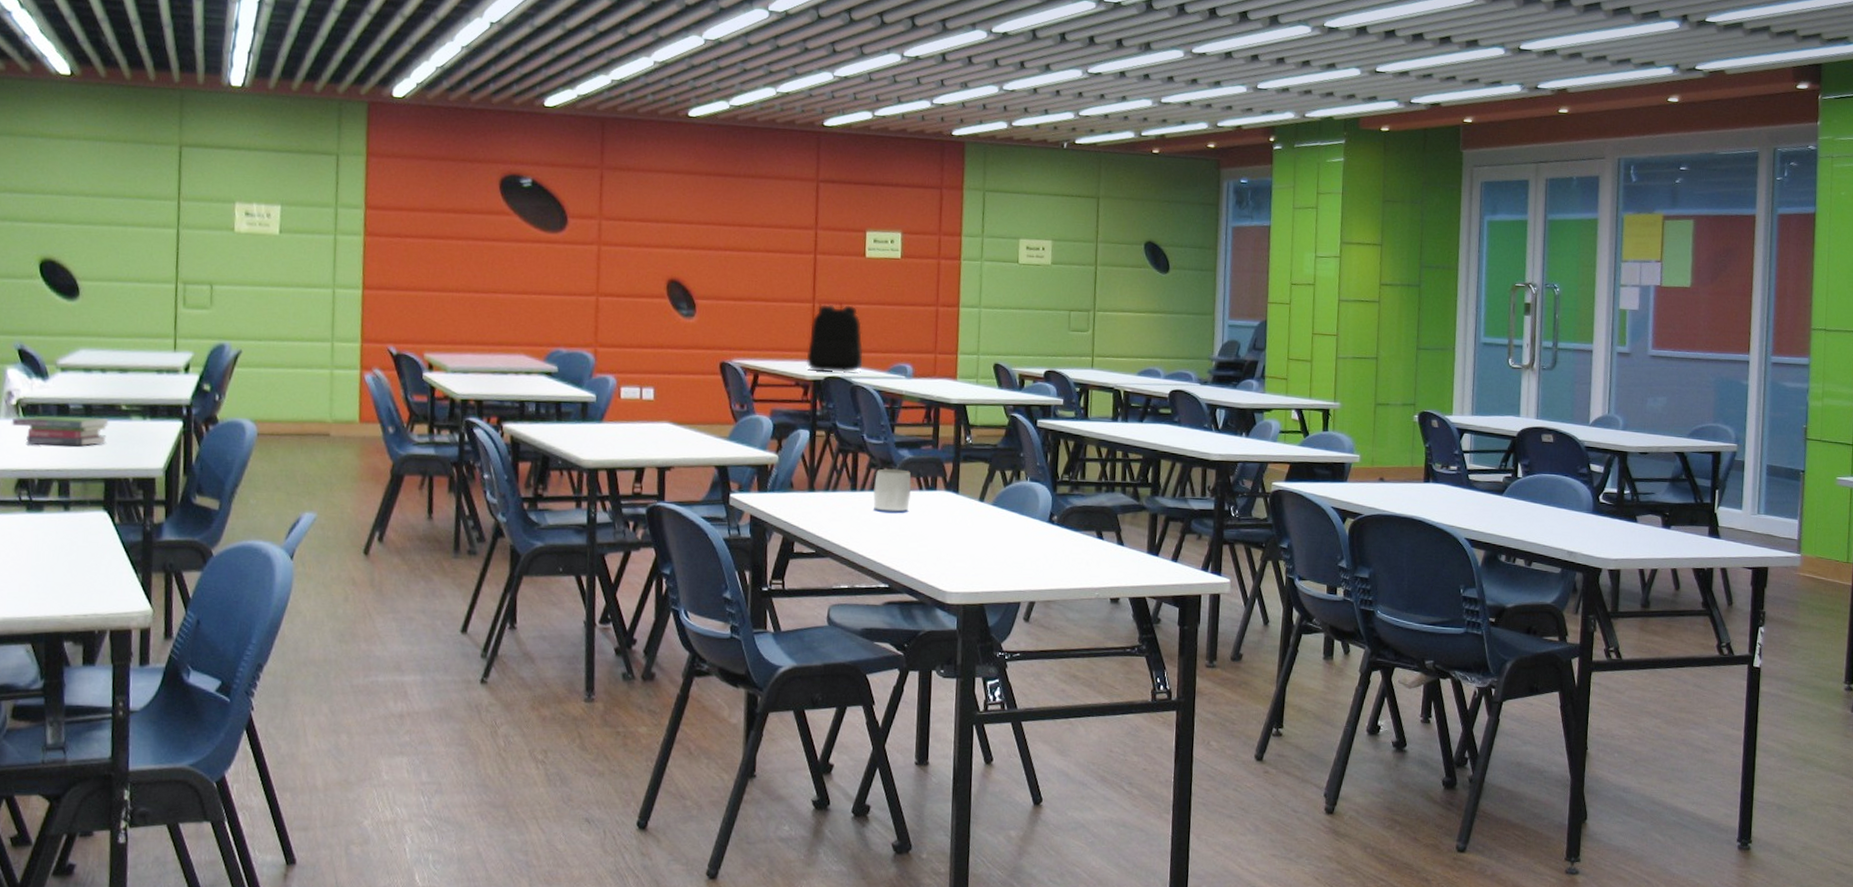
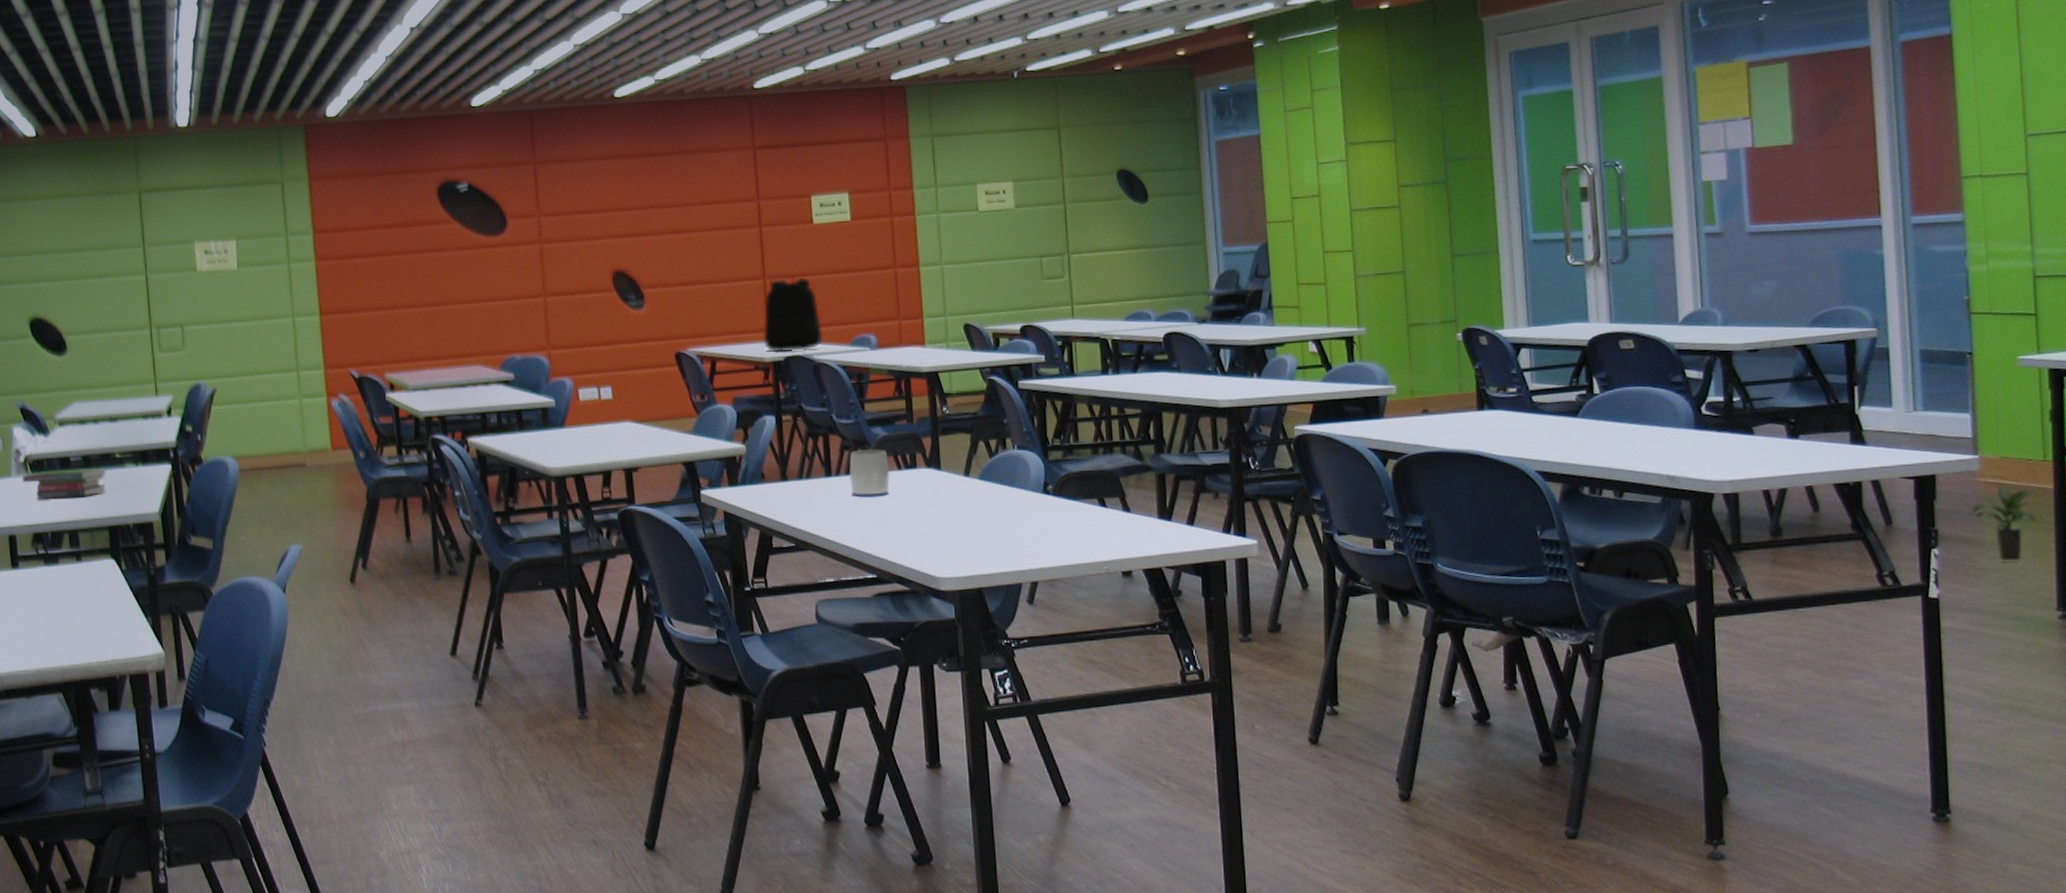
potted plant: none [1788,580,1842,642] -> present [1968,485,2044,562]

